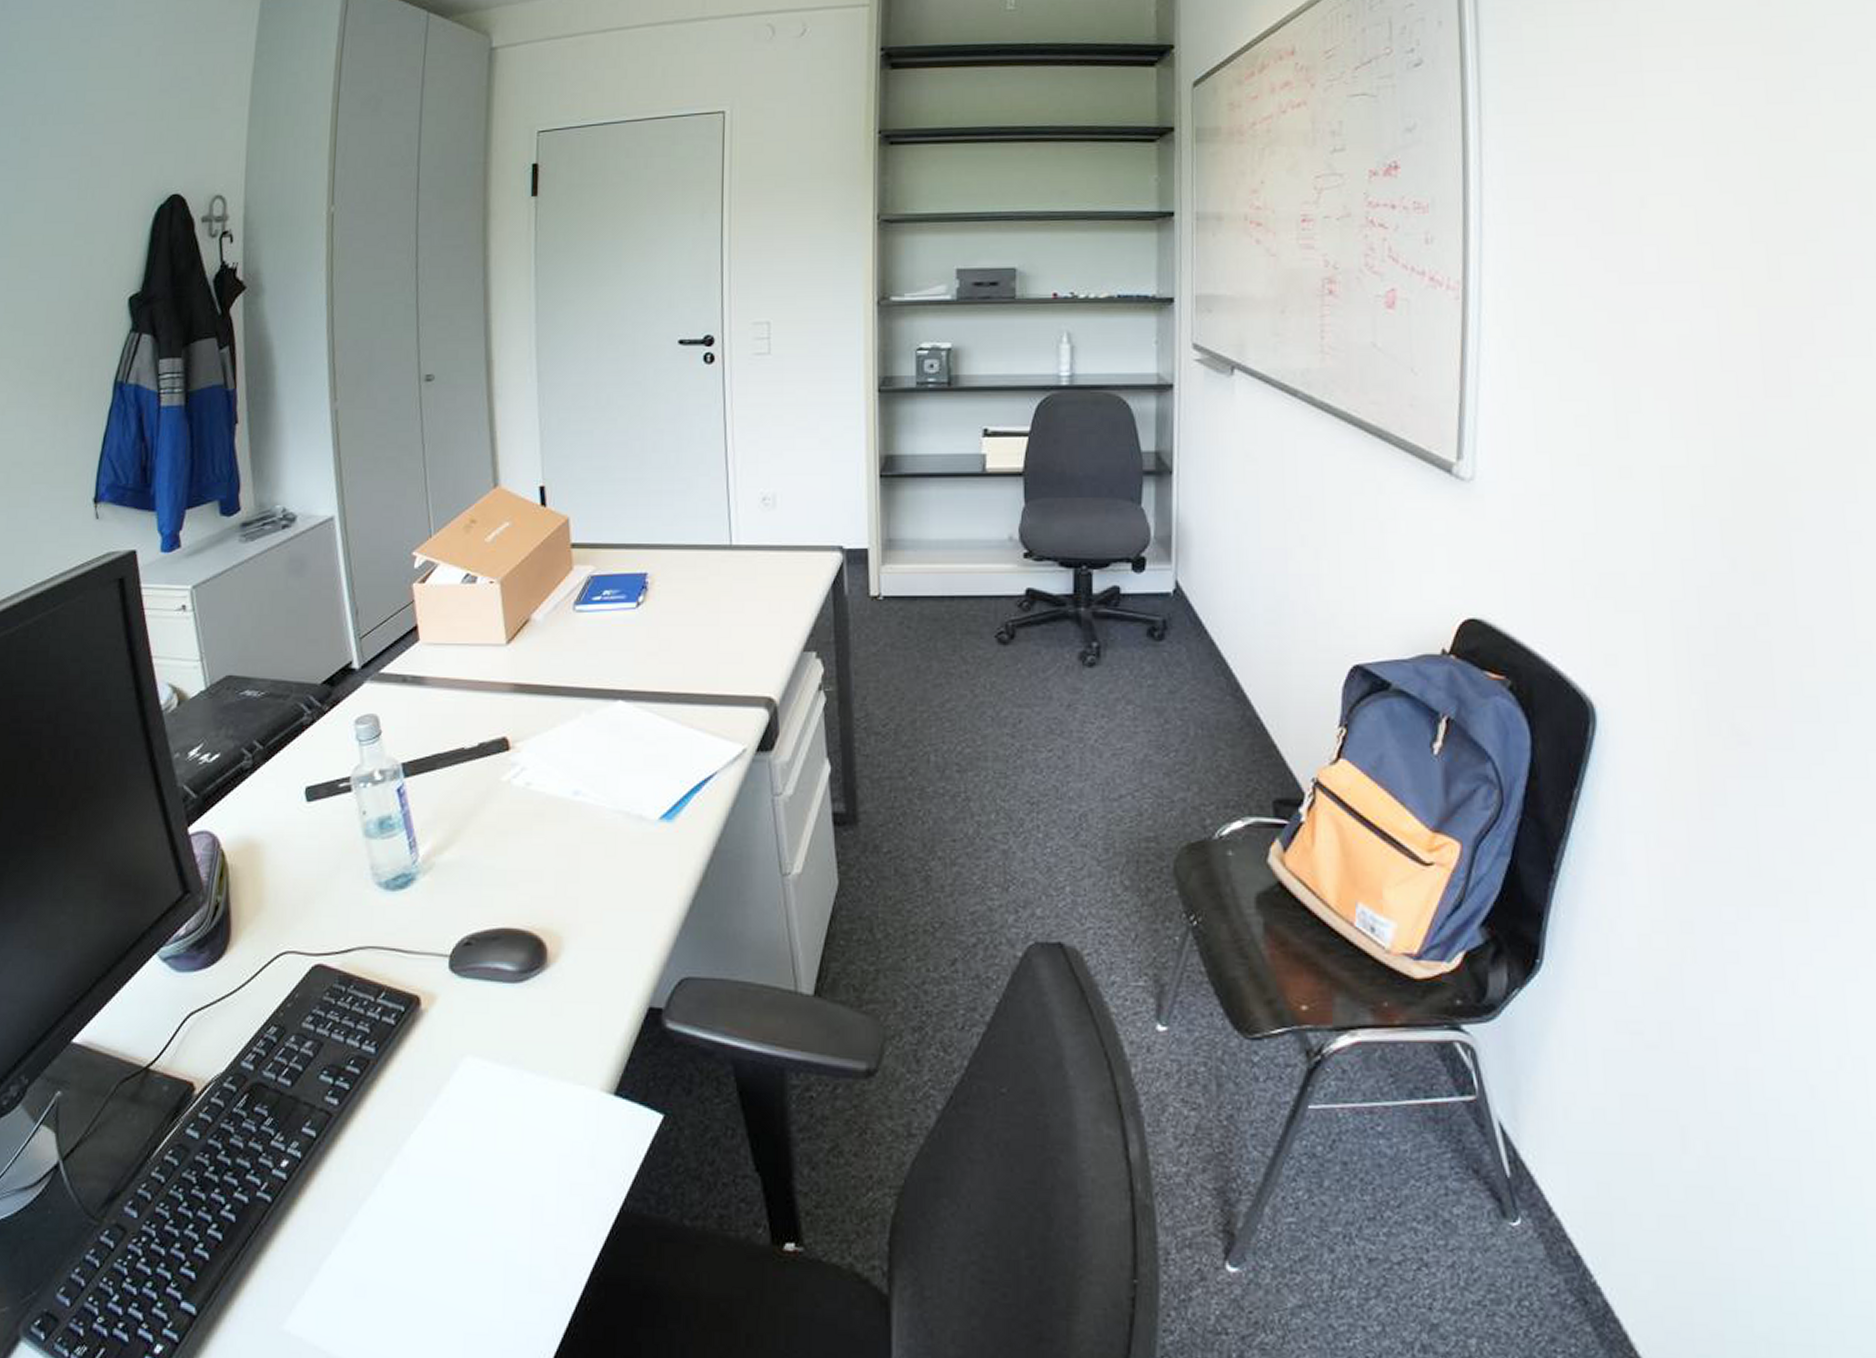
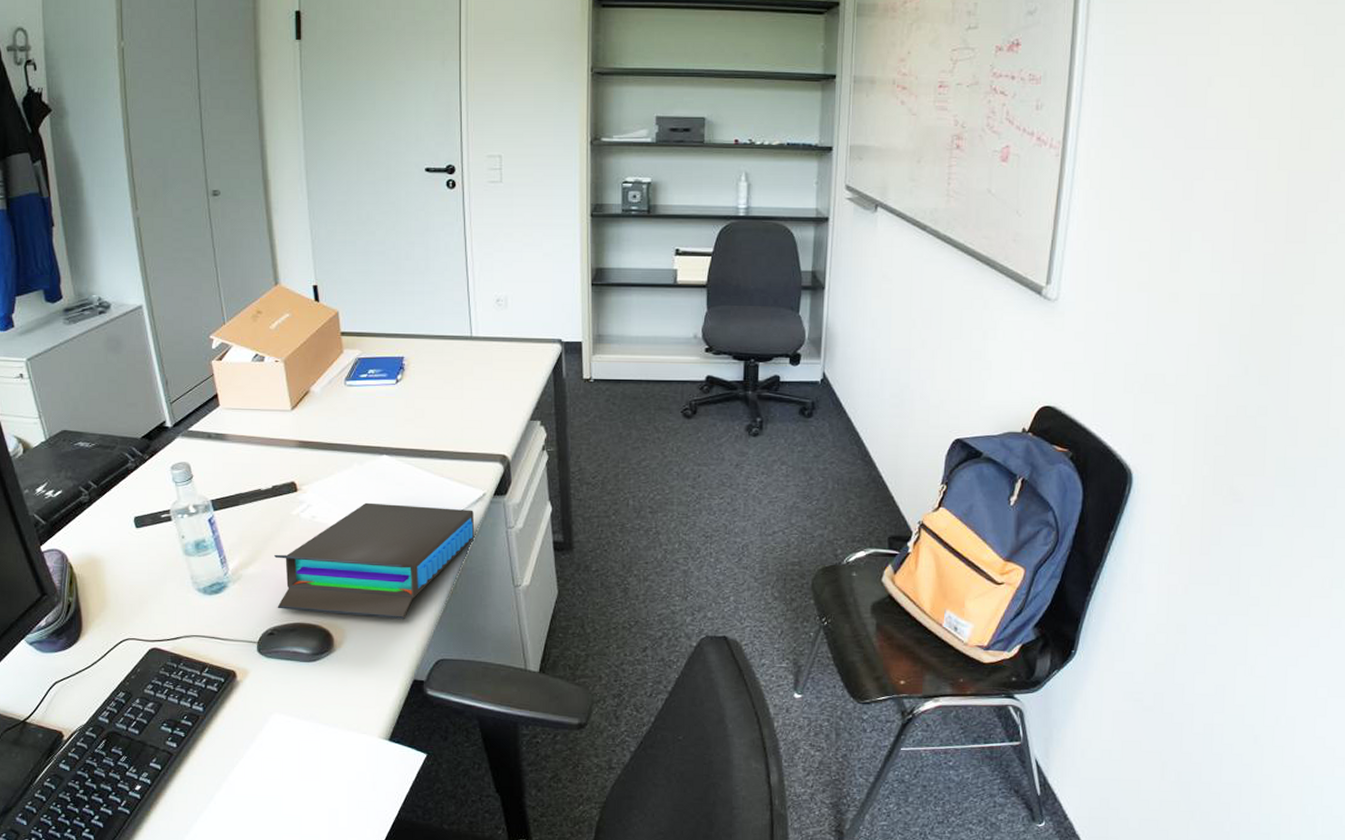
book: none [477,763,732,921] -> present [274,502,475,619]

